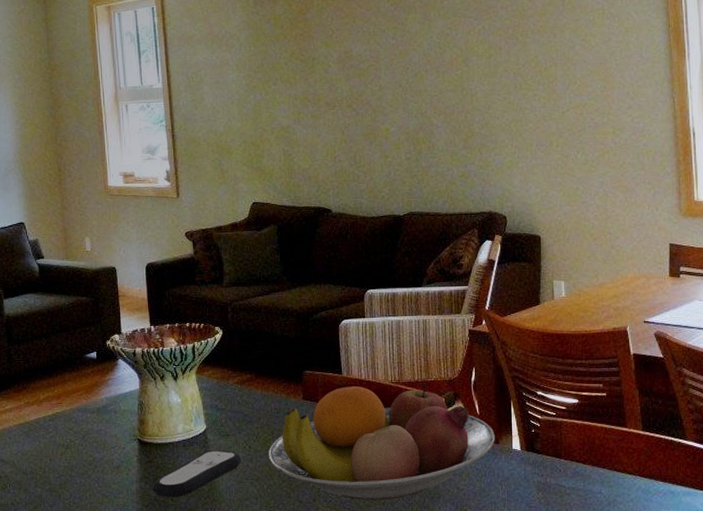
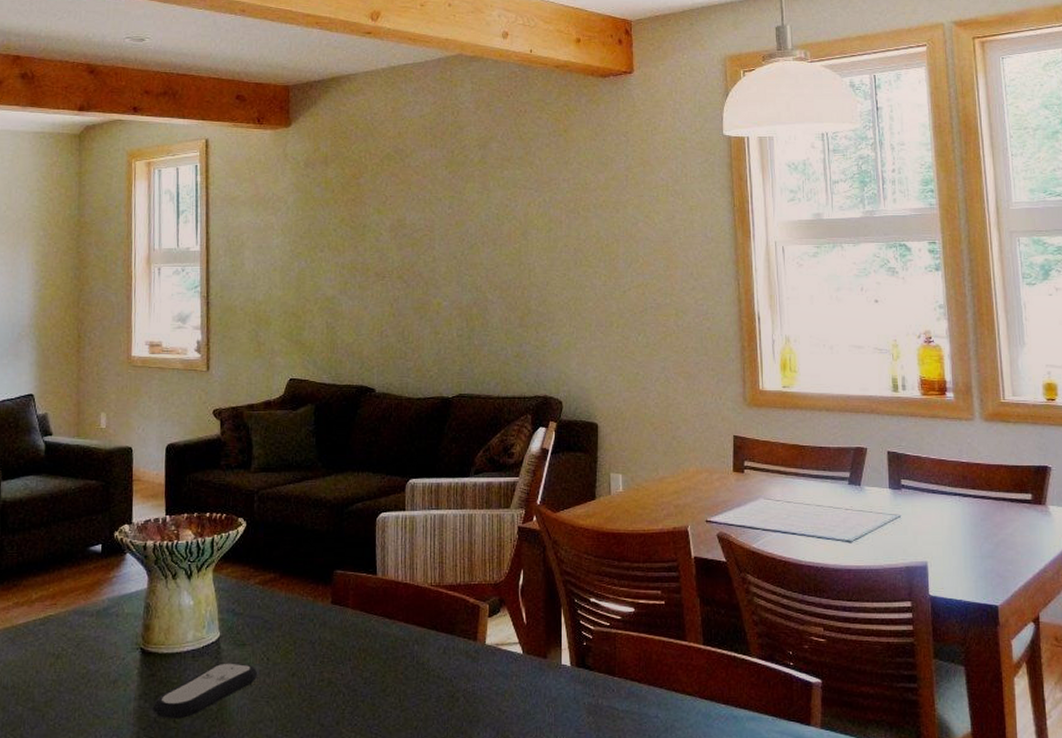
fruit bowl: present [269,383,495,501] -> none [289,586,543,724]

